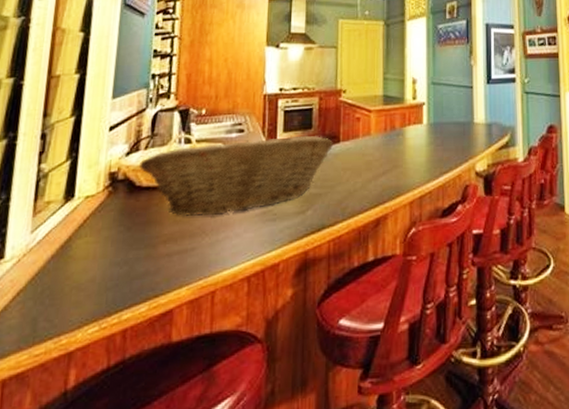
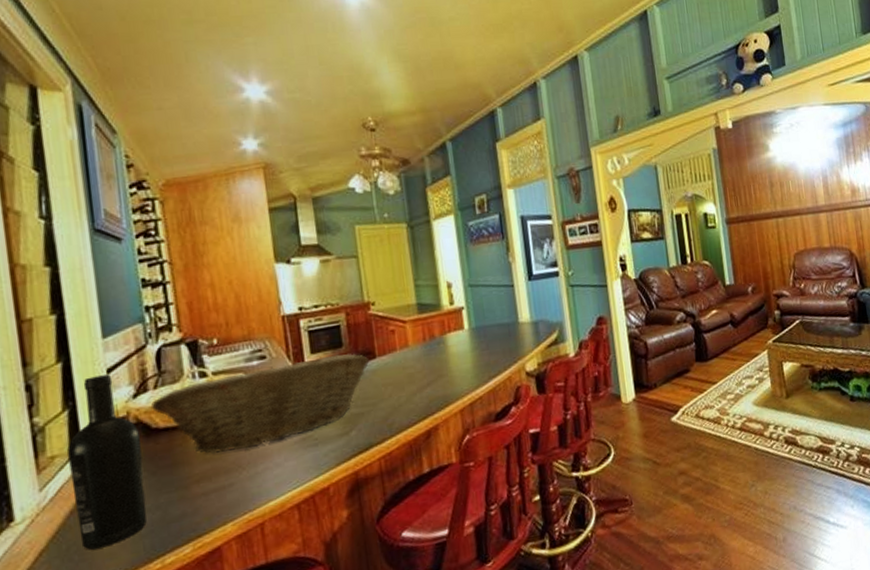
wine bottle: none [54,132,125,296] -> present [67,374,147,551]

